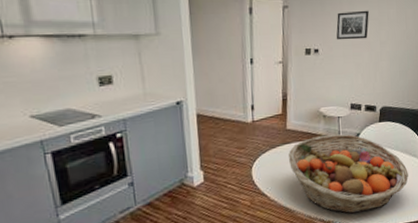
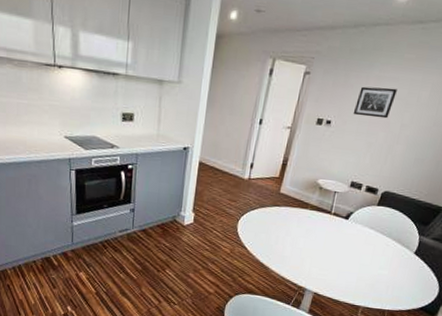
fruit basket: present [288,133,408,214] -> none [275,206,396,288]

